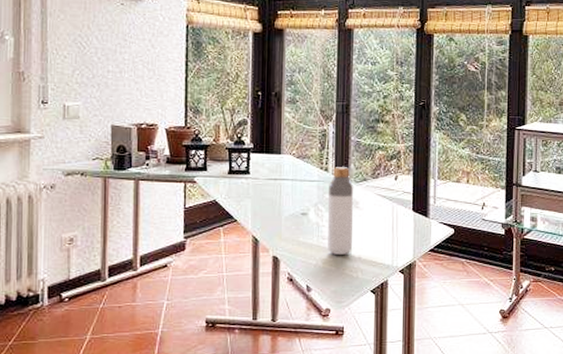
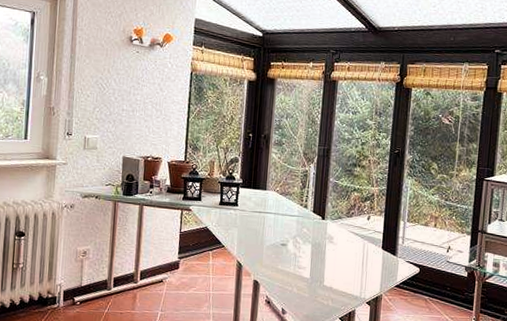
bottle: present [327,167,353,255] -> none [303,204,329,284]

